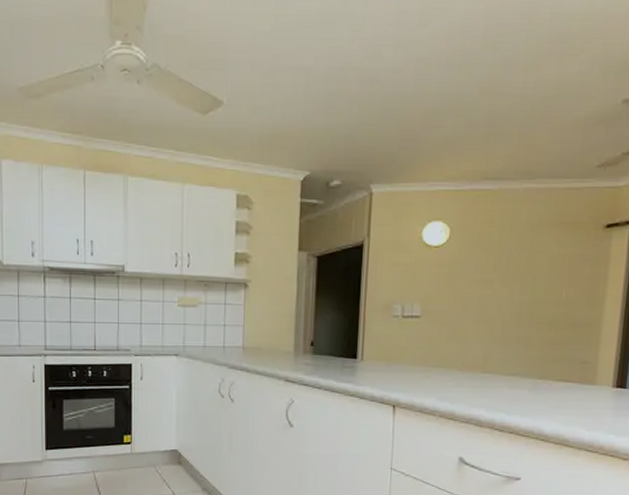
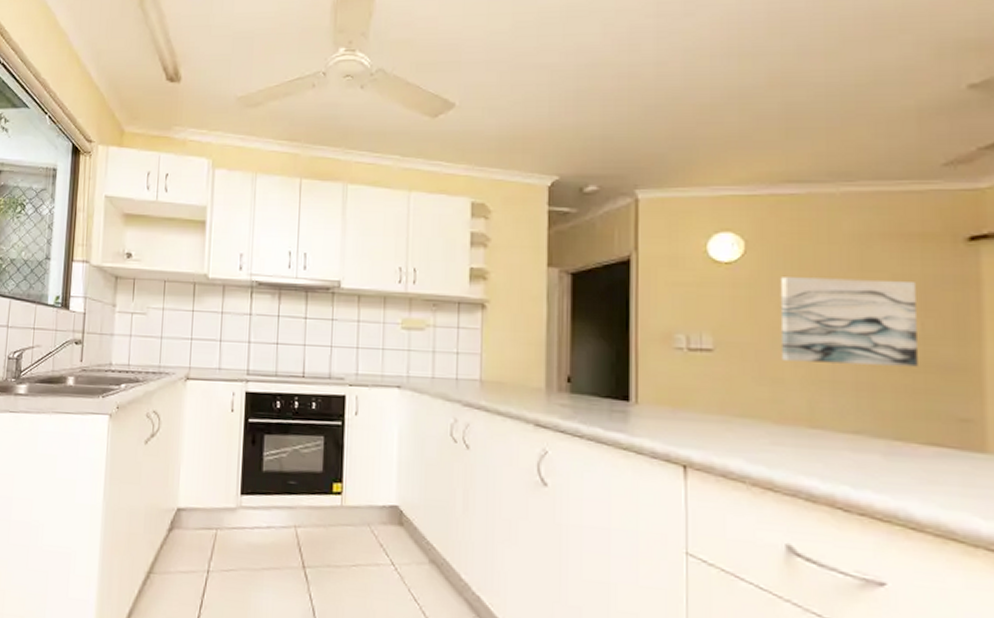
wall art: none [468,258,566,325] -> present [780,277,918,367]

